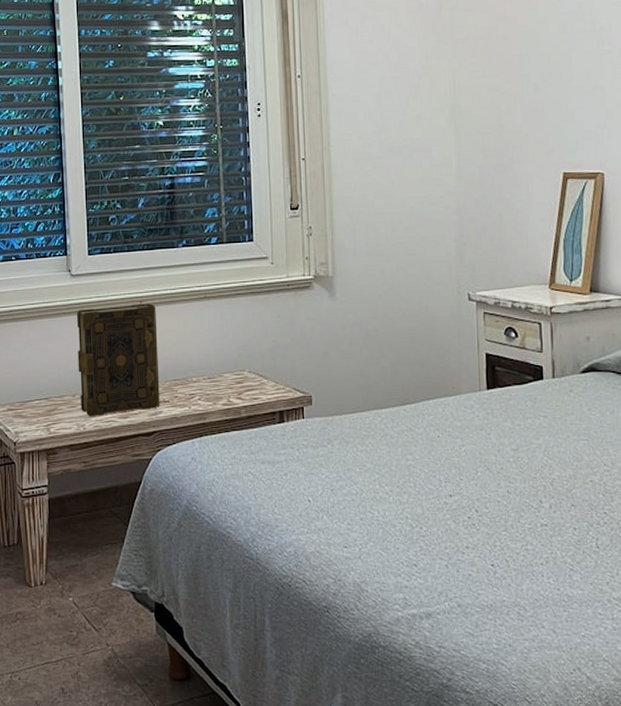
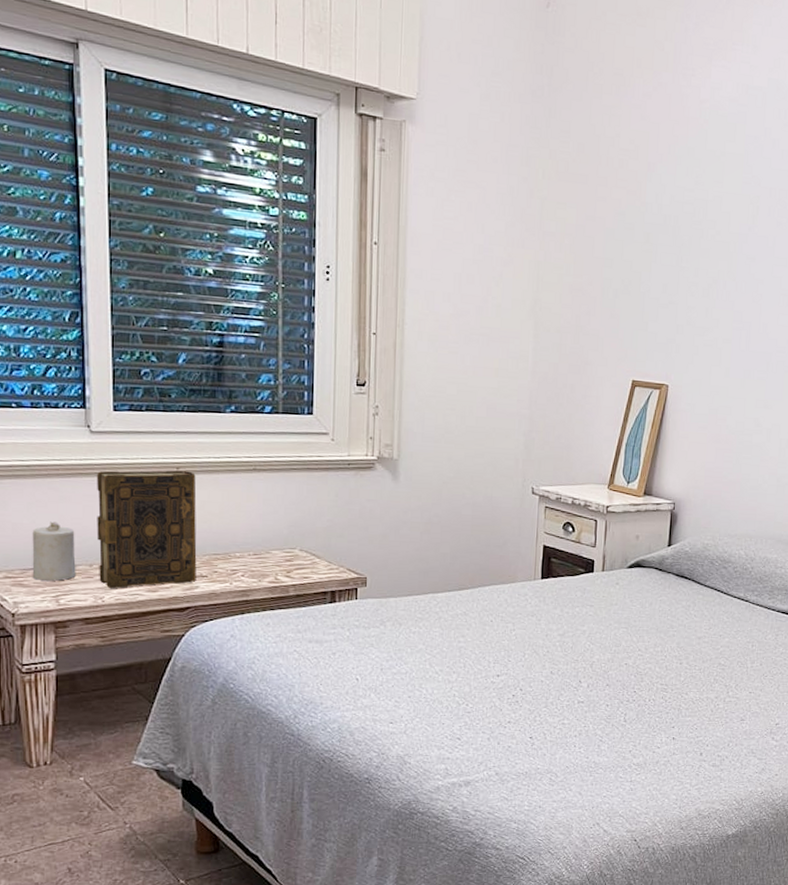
candle: none [28,358,62,411] -> present [32,521,76,581]

